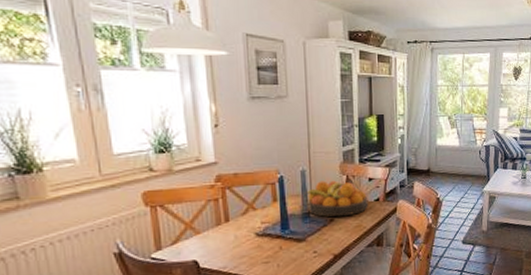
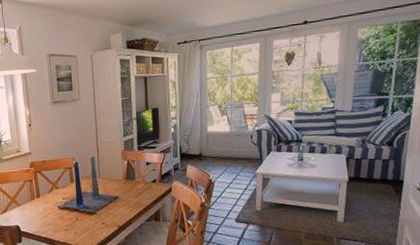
fruit bowl: present [304,180,369,217] -> none [94,165,147,195]

